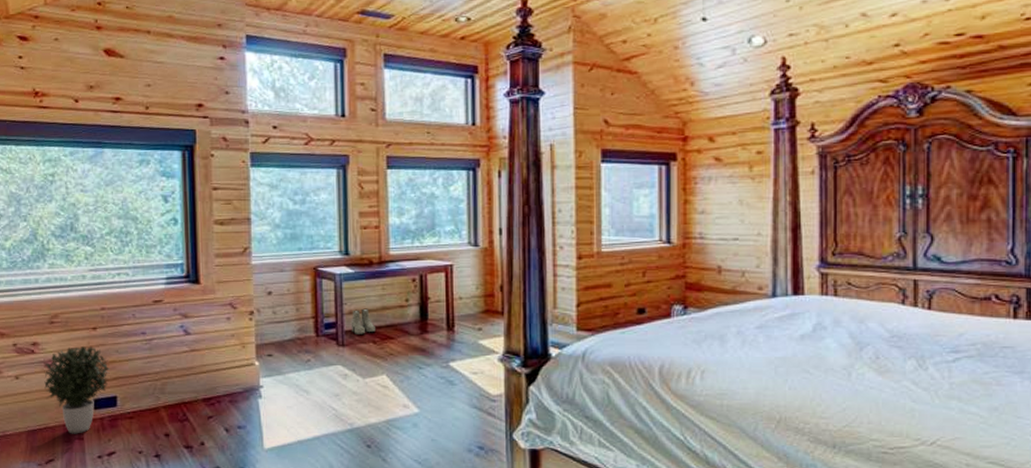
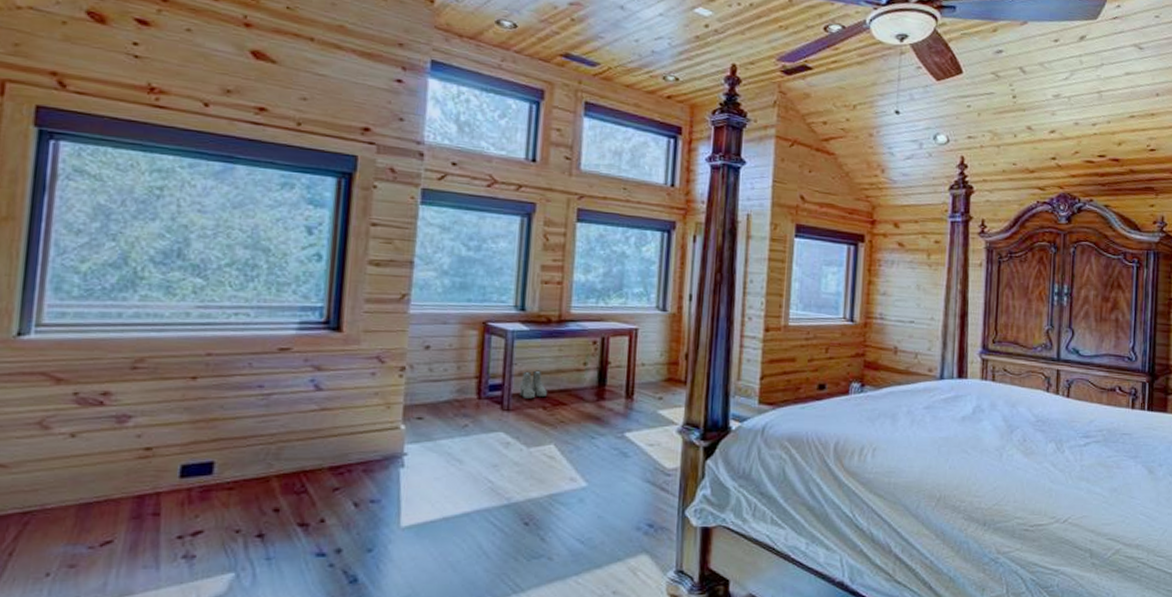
potted plant: present [44,345,110,434] -> none [112,398,209,509]

